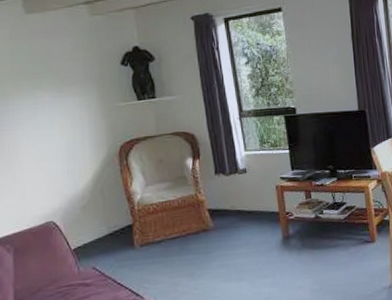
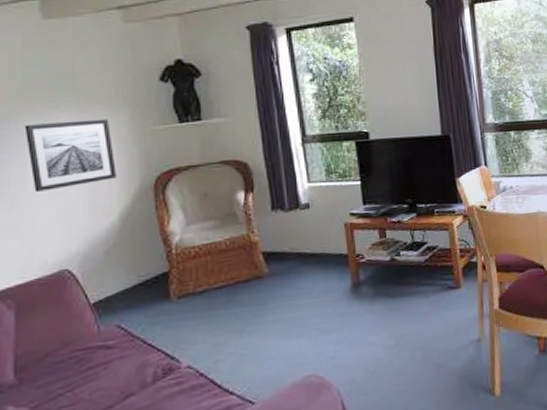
wall art: none [14,97,88,158] -> present [24,119,116,192]

